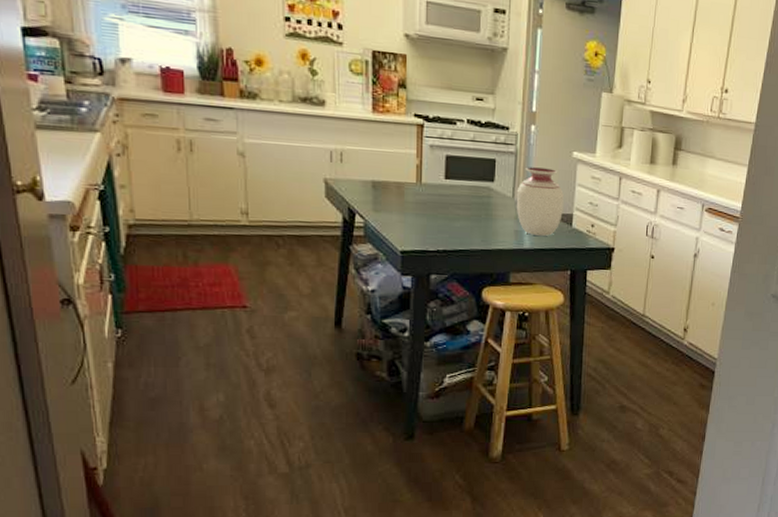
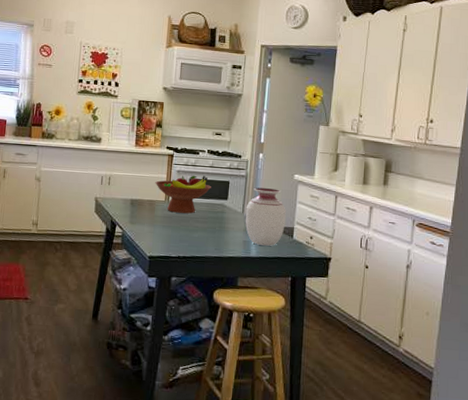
fruit bowl: none [402,151,474,199] -> present [155,175,211,214]

